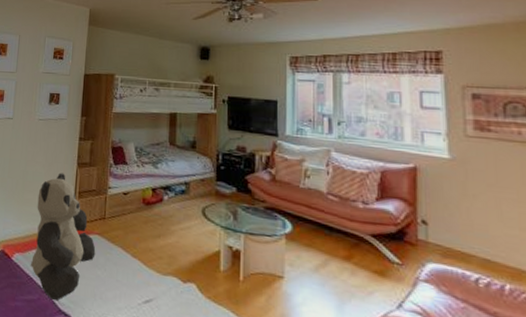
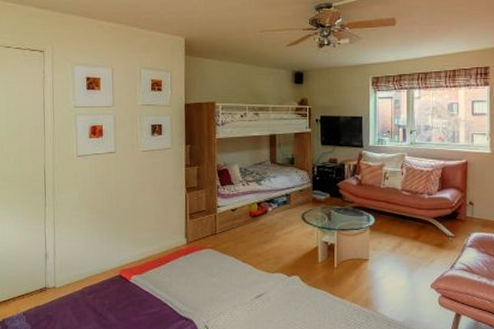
teddy bear: present [31,173,96,300] -> none [149,199,210,309]

